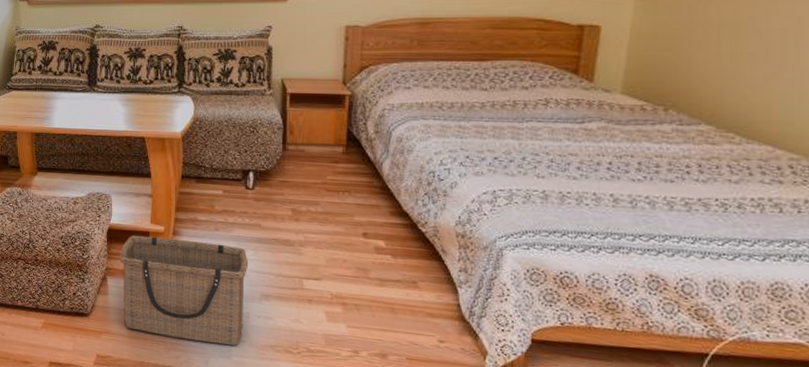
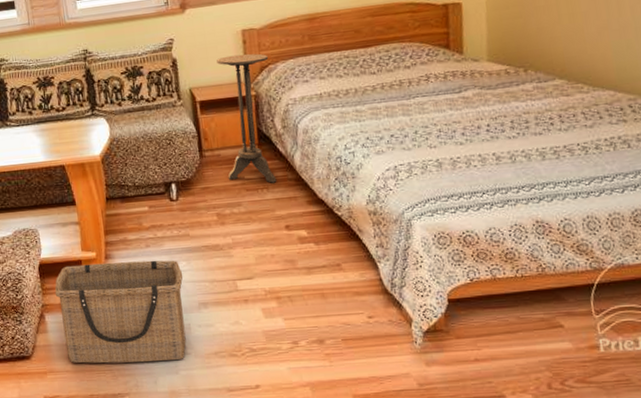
side table: none [309,51,371,188] -> present [217,53,277,183]

